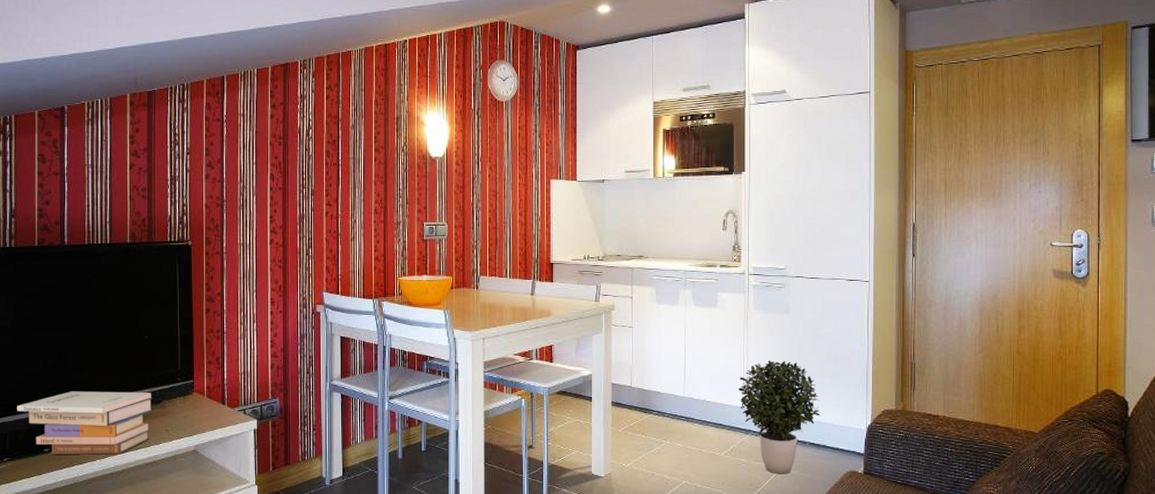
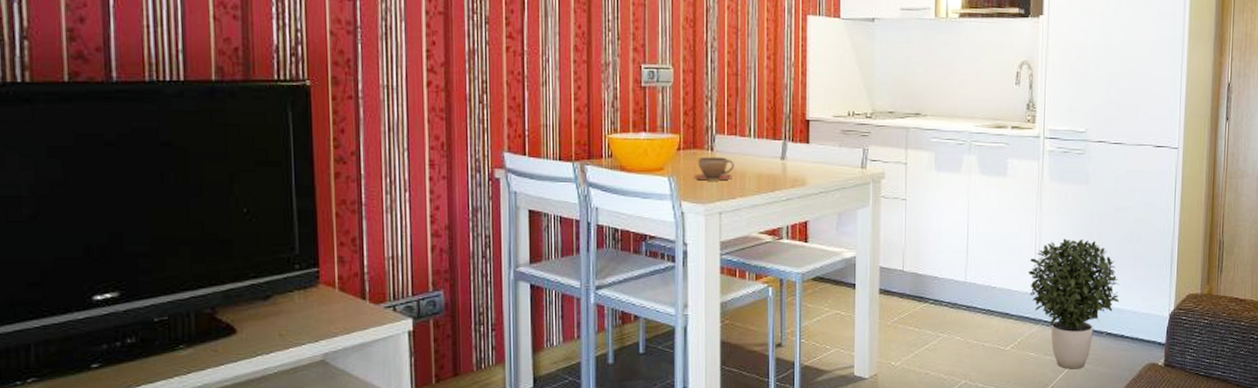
books: present [17,391,152,455] -> none [44,284,258,371]
teacup: none [464,294,494,313] -> present [694,157,734,181]

